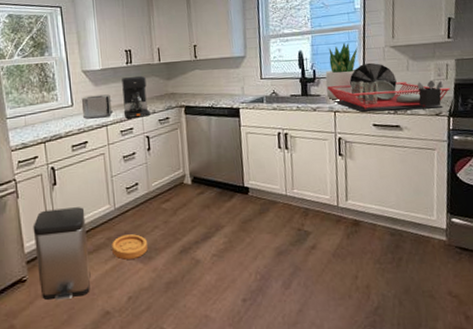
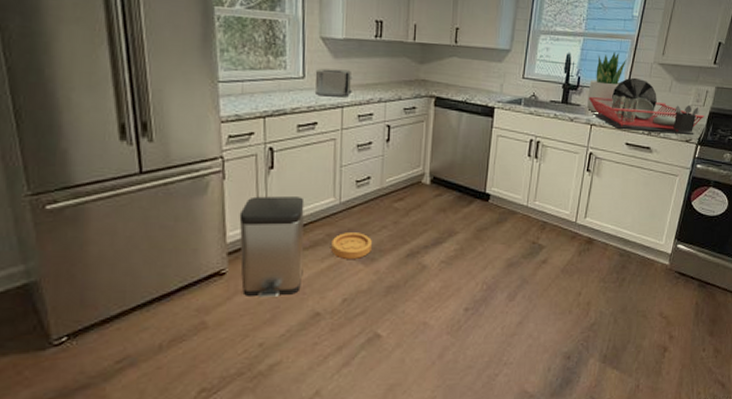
coffee maker: present [122,75,151,118] -> none [364,52,396,103]

